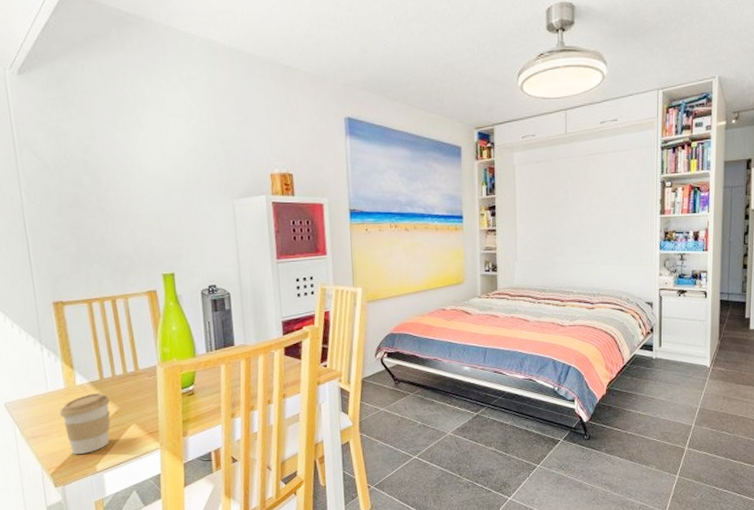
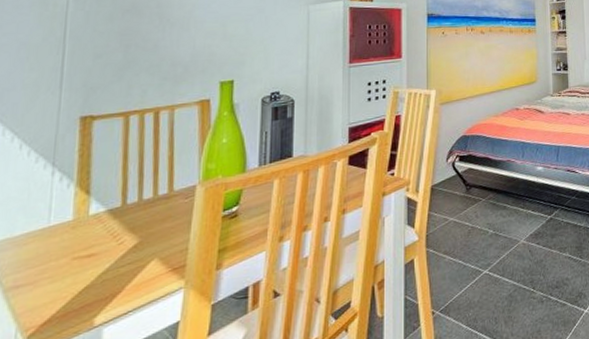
coffee cup: present [59,393,111,454] -> none [58,223,131,306]

